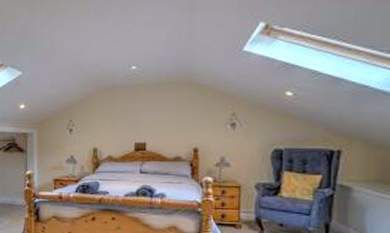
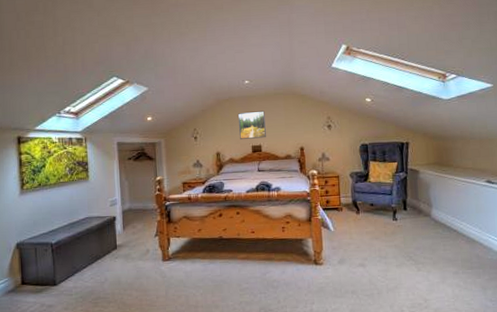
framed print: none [120,102,153,135] -> present [237,110,266,139]

